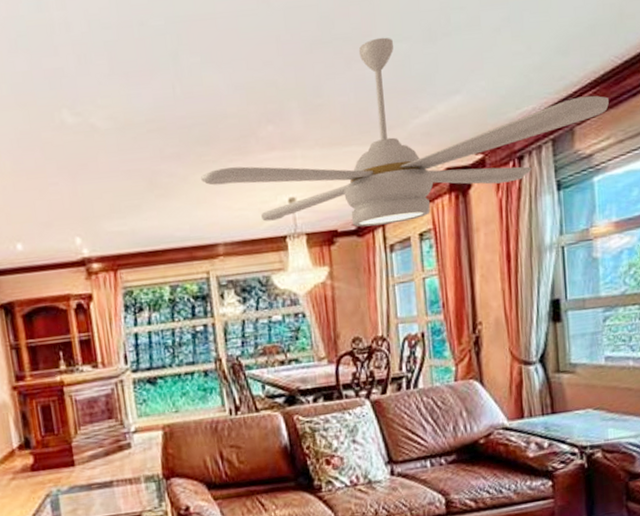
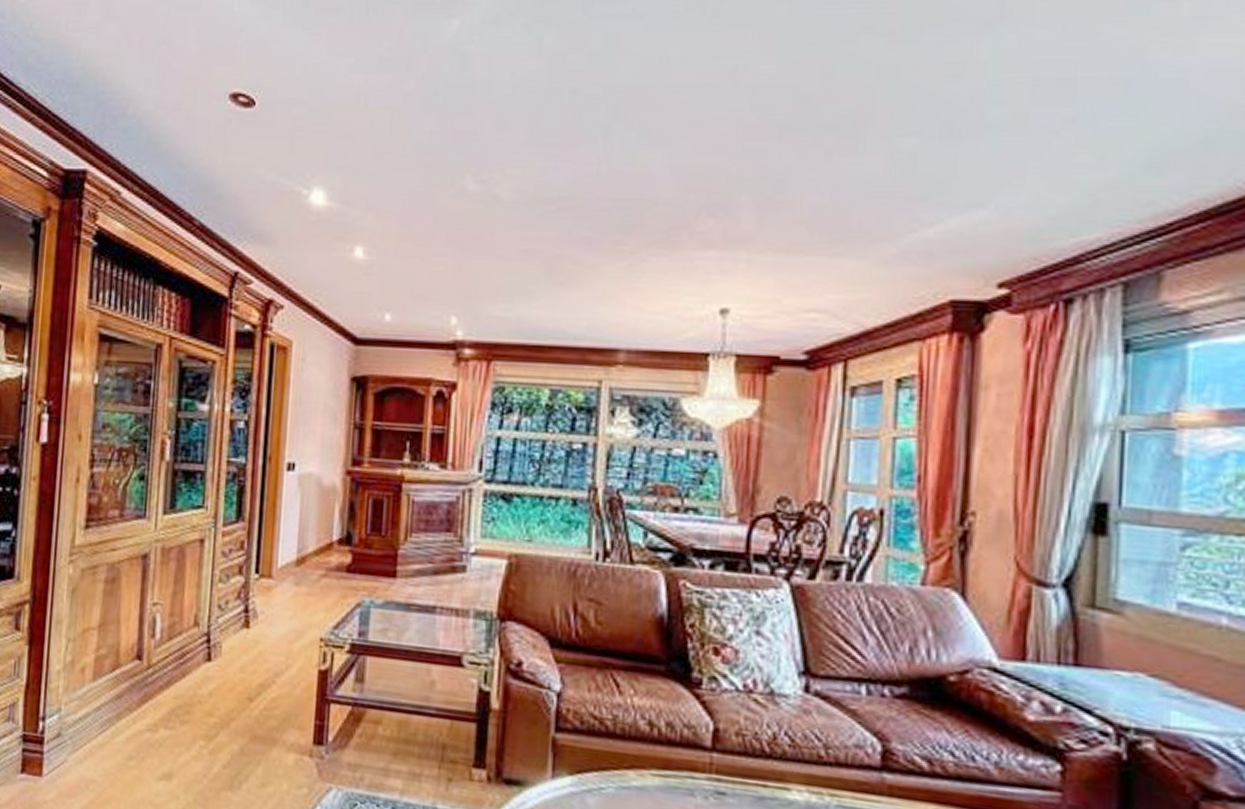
ceiling fan: present [200,37,609,227] -> none [611,129,1227,361]

